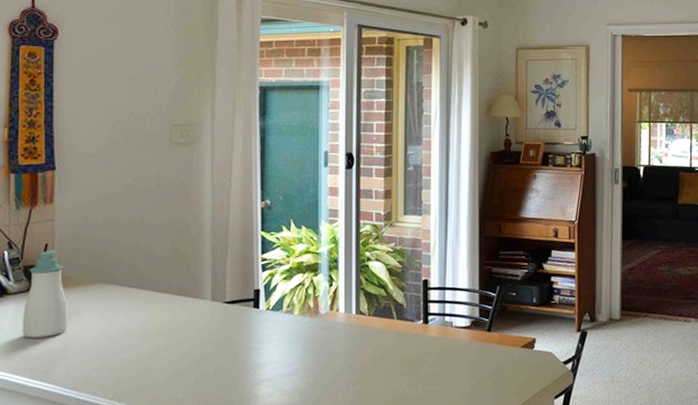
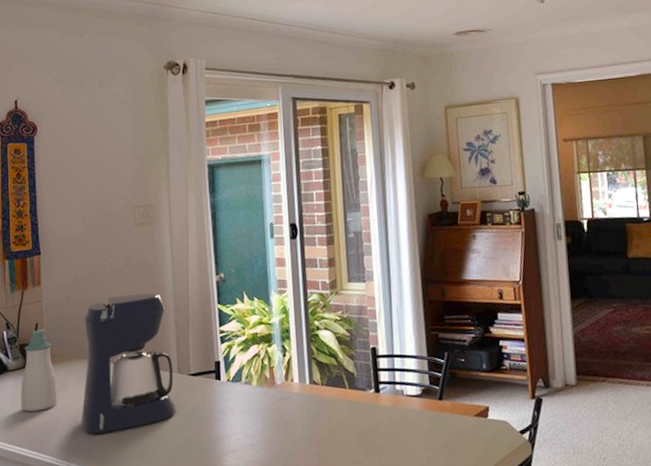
coffee maker: none [95,216,207,362] -> present [81,292,176,434]

